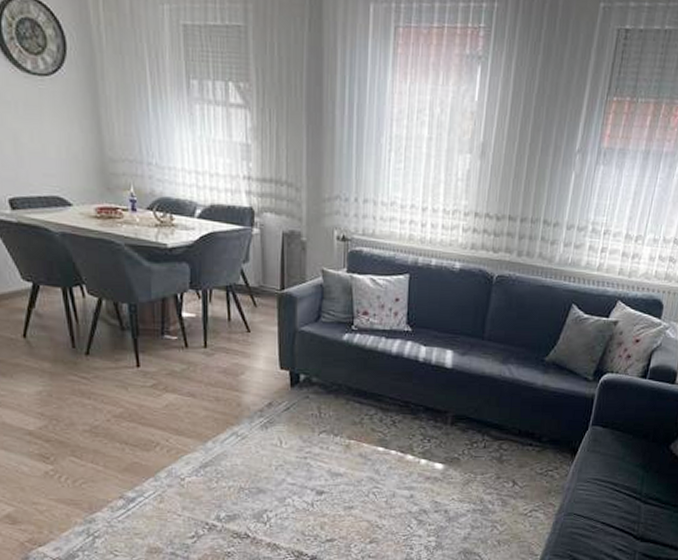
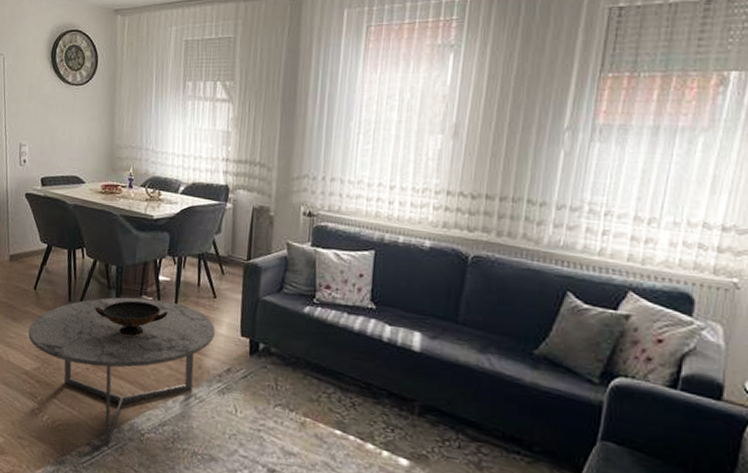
coffee table: none [24,338,252,498] -> present [28,297,215,448]
decorative bowl: none [108,341,197,381] -> present [95,300,168,336]

